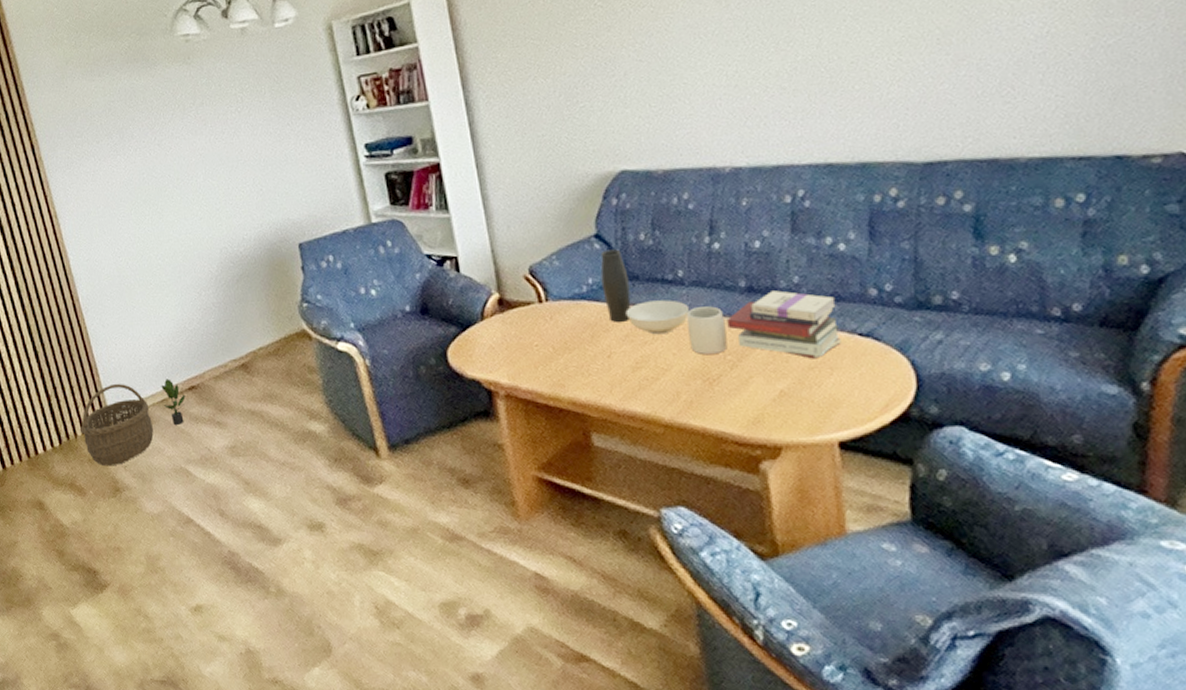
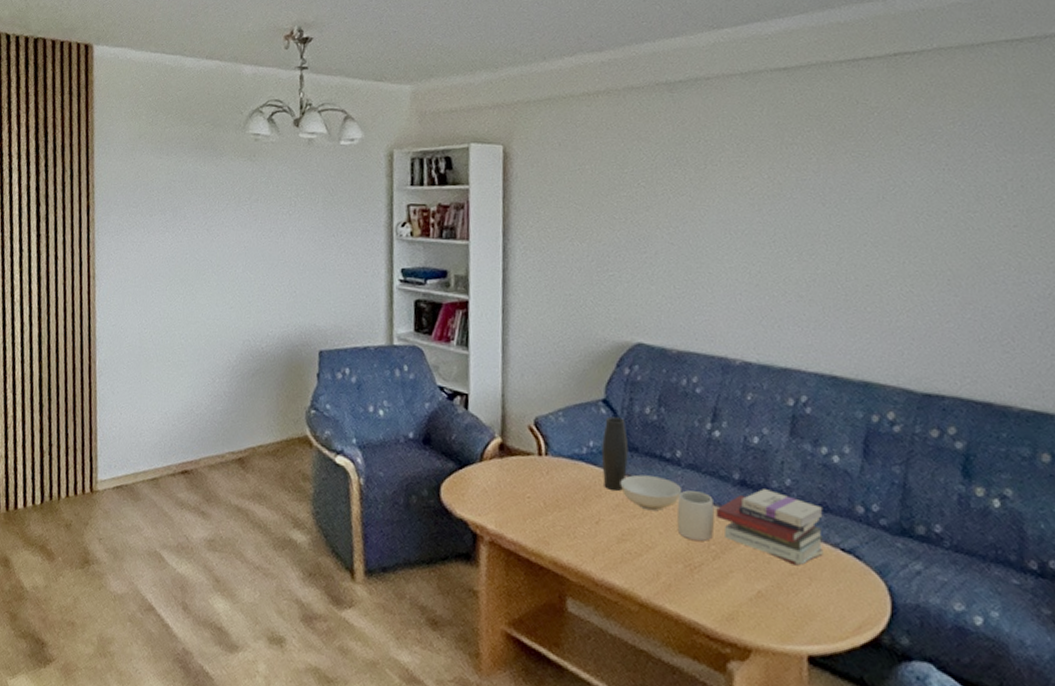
wicker basket: present [79,384,154,467] -> none [64,452,139,536]
potted plant: present [161,379,186,425] -> none [152,458,177,507]

